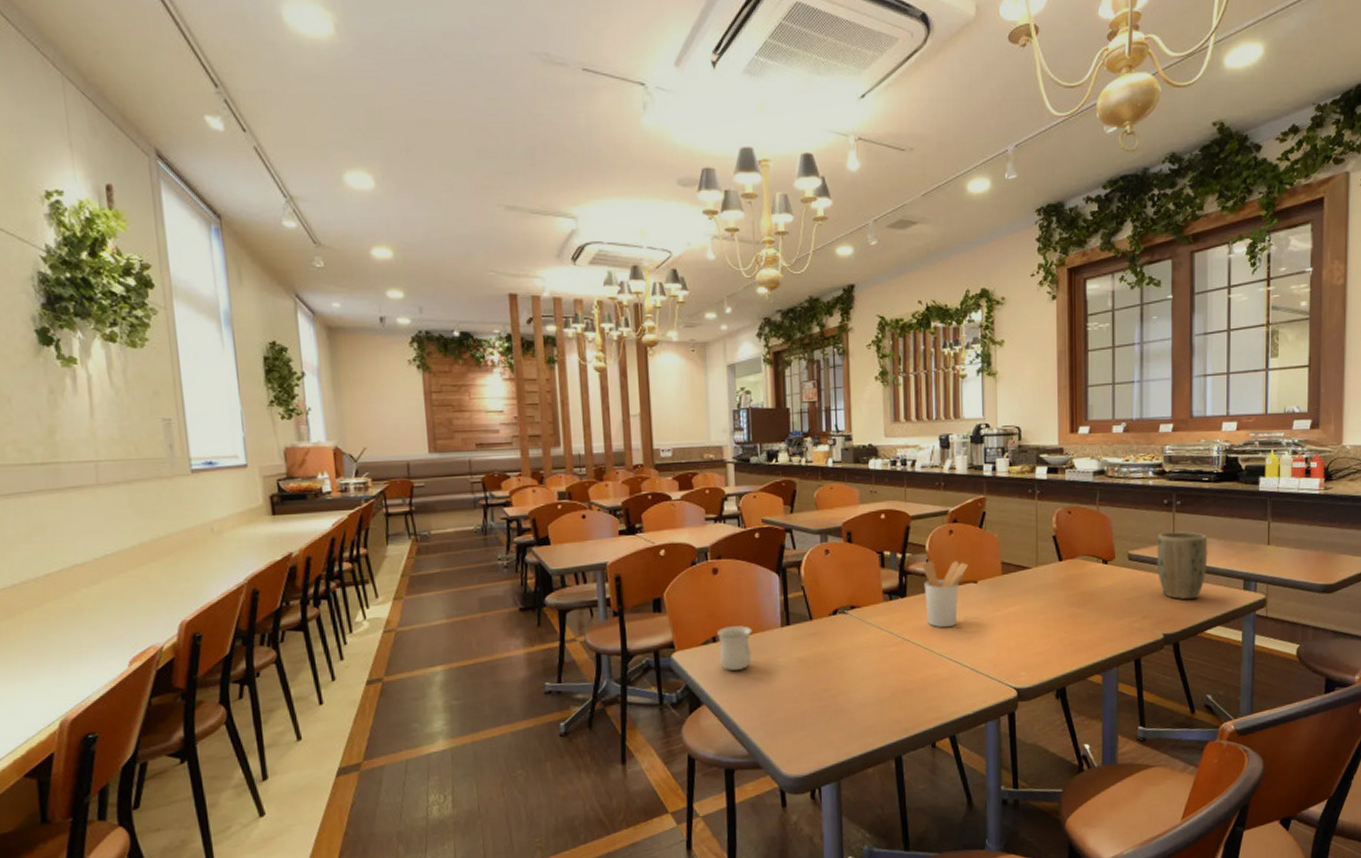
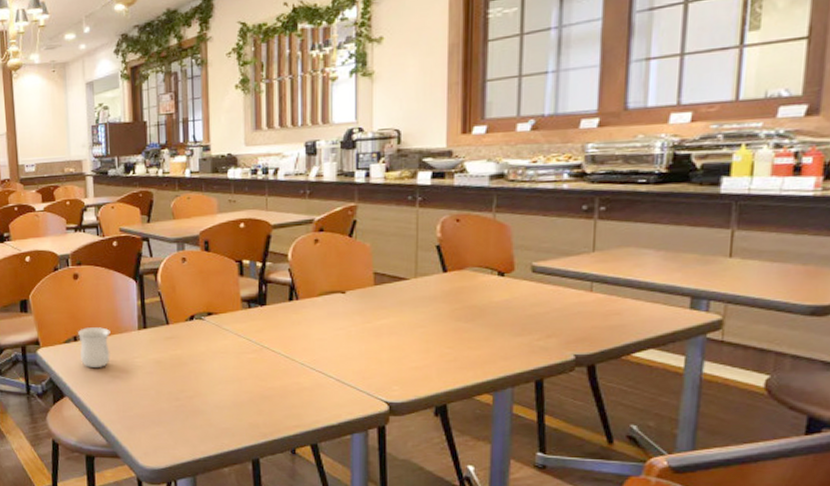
utensil holder: present [922,561,968,628] -> none [284,270,335,338]
plant pot: present [1156,530,1208,600] -> none [568,240,642,318]

